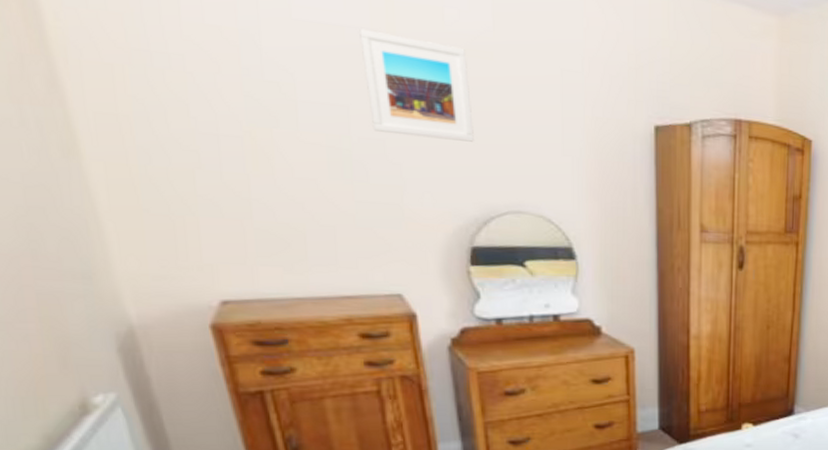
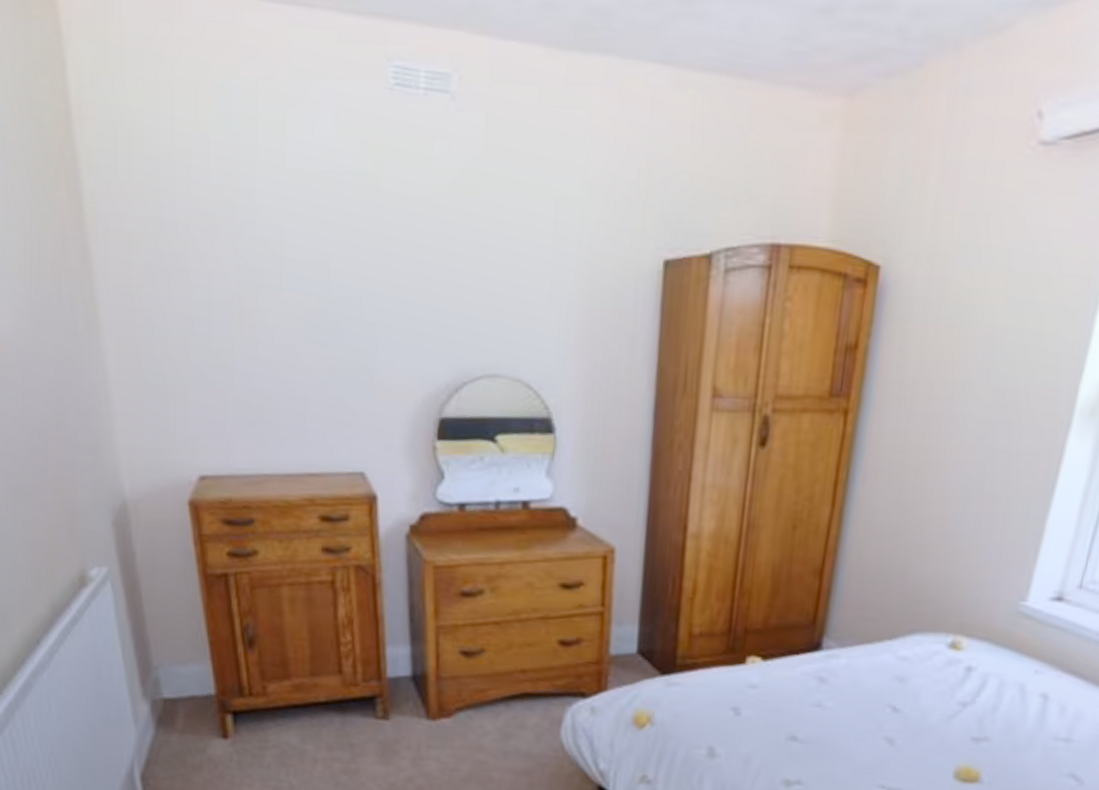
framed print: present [359,29,474,142] -> none [347,173,454,294]

